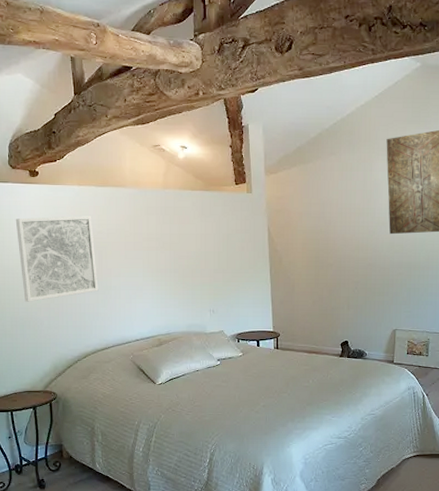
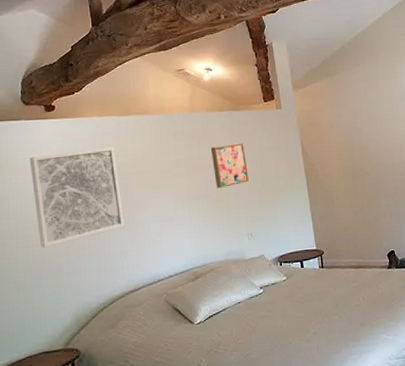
wall art: none [180,223,215,264] -> present [210,143,249,188]

